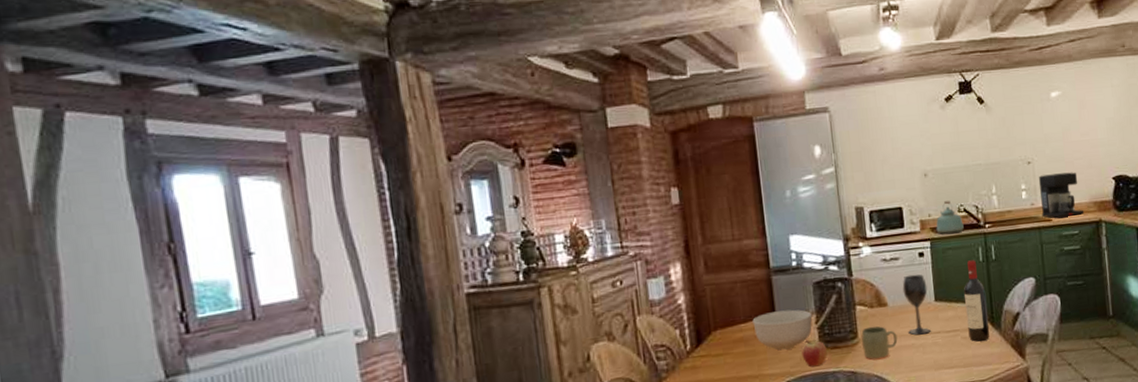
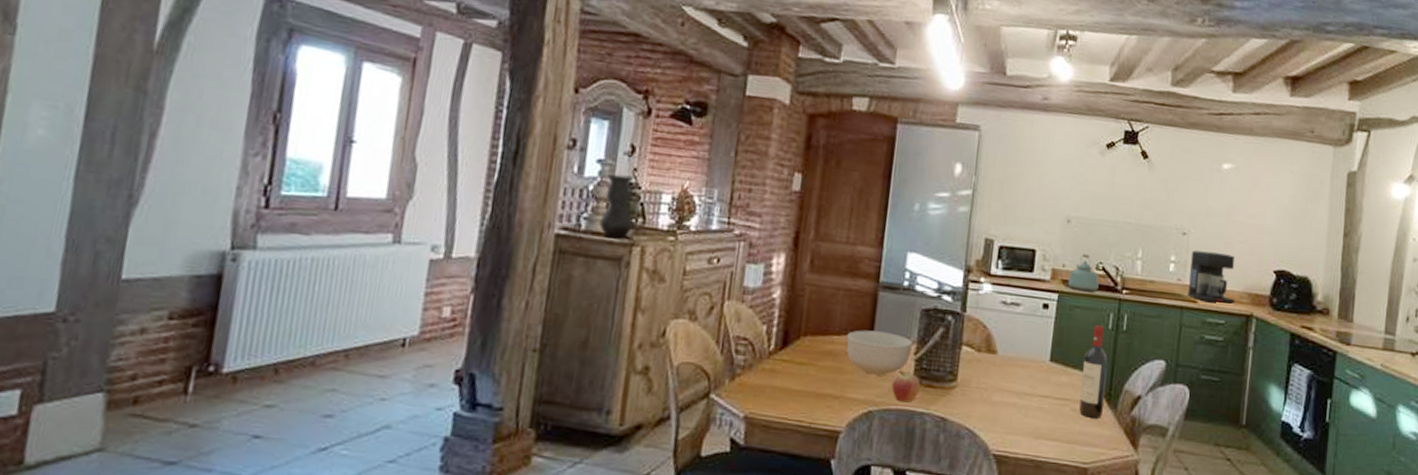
vase: none [498,225,536,286] -> present [599,174,636,239]
mug: present [861,326,898,360] -> none [959,372,1000,412]
wine glass: present [902,274,931,336] -> none [1013,325,1045,395]

